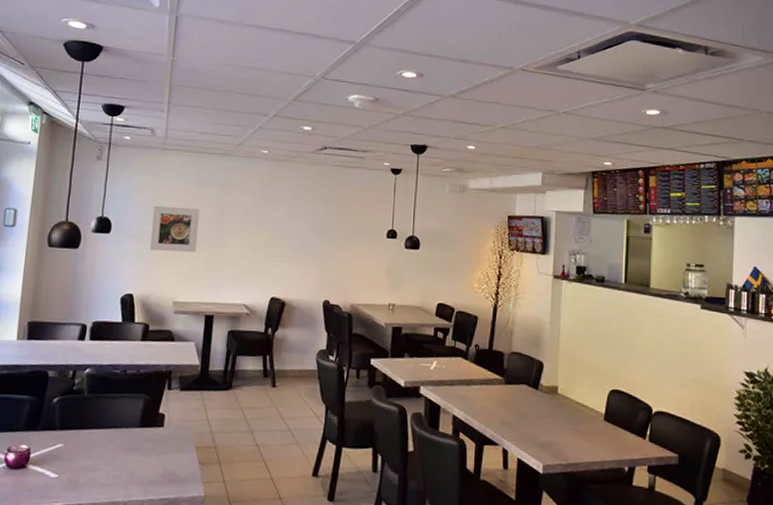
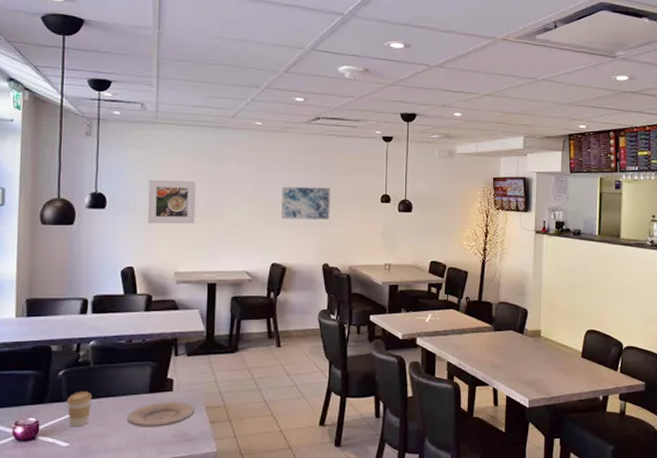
coffee cup: none [58,421,84,458] -> present [66,391,92,427]
plate: none [116,438,185,465] -> present [127,402,195,427]
wall art: none [283,217,335,254] -> present [281,186,330,220]

